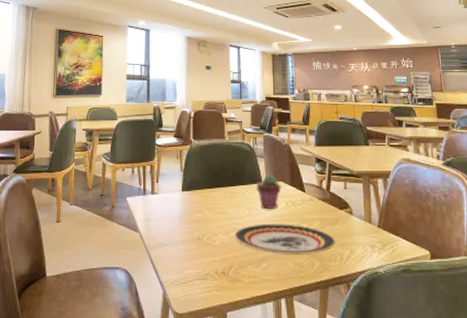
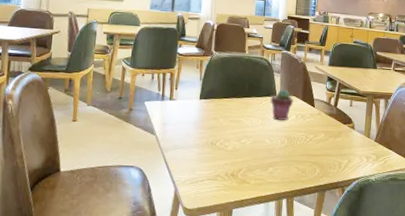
plate: present [234,224,336,256] -> none [246,133,337,163]

